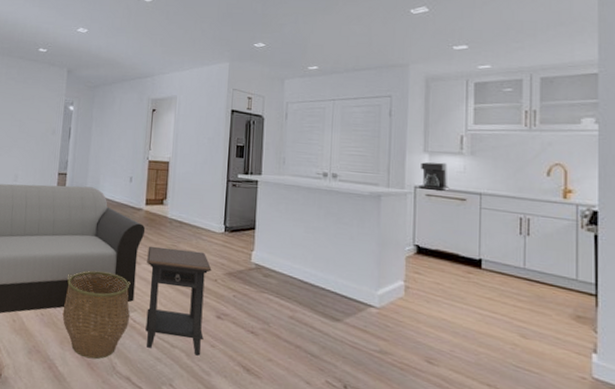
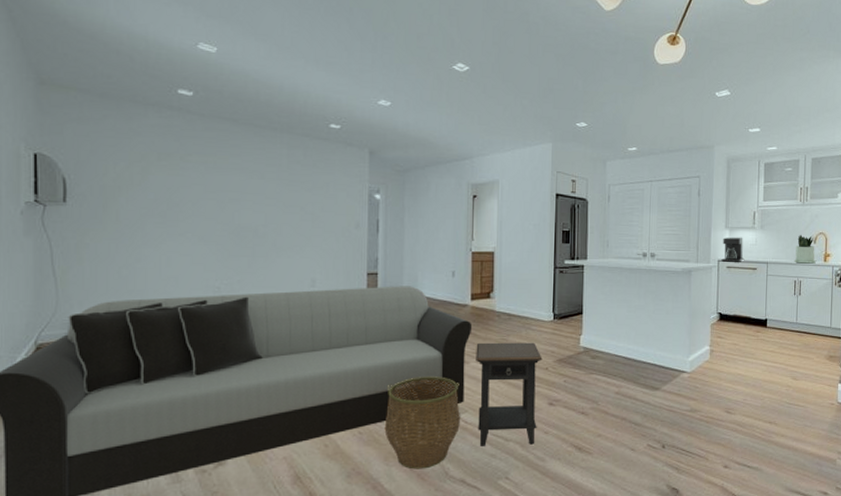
planter: none [519,165,552,200] -> present [794,235,817,264]

